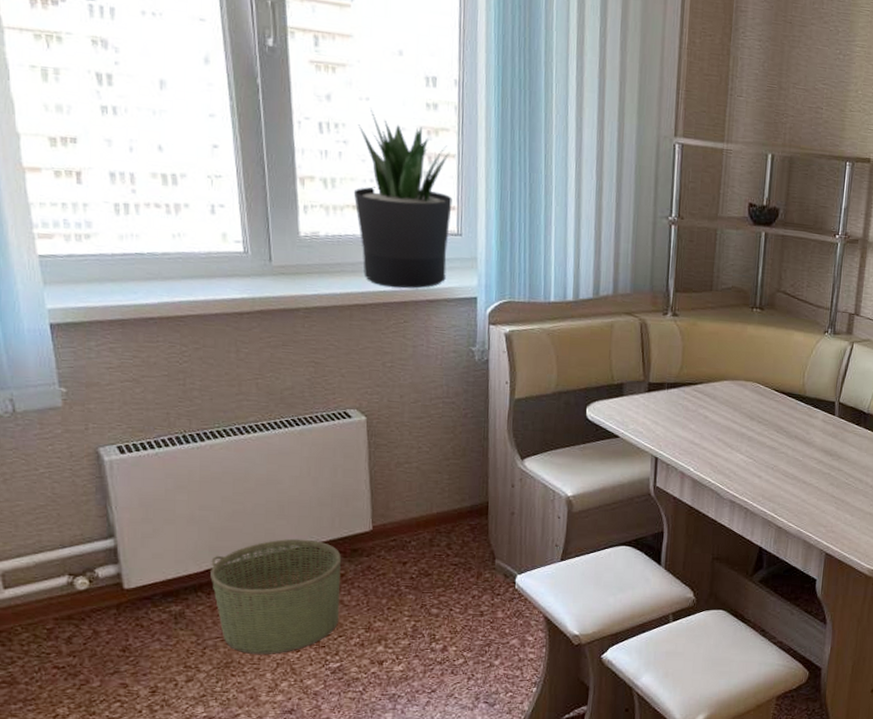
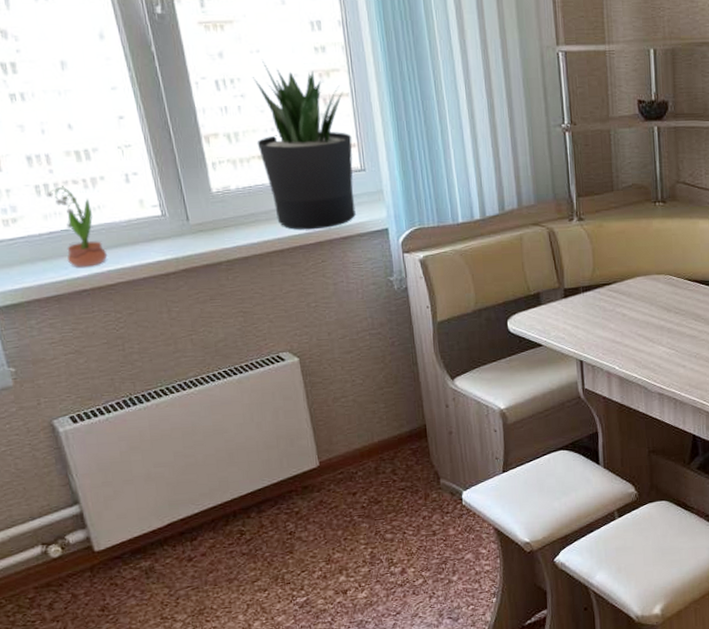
potted flower: none [125,206,181,295] -> present [46,185,108,267]
basket: present [210,539,342,654] -> none [172,482,299,599]

